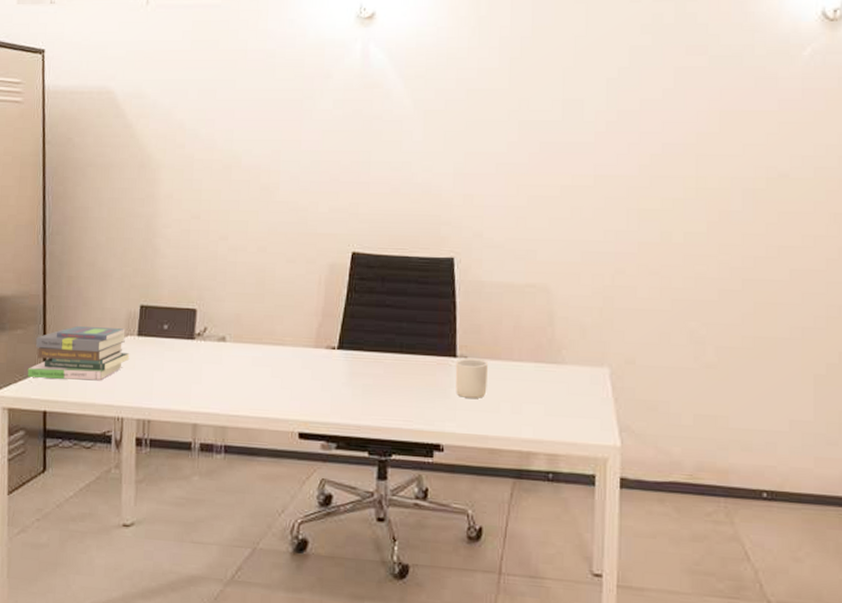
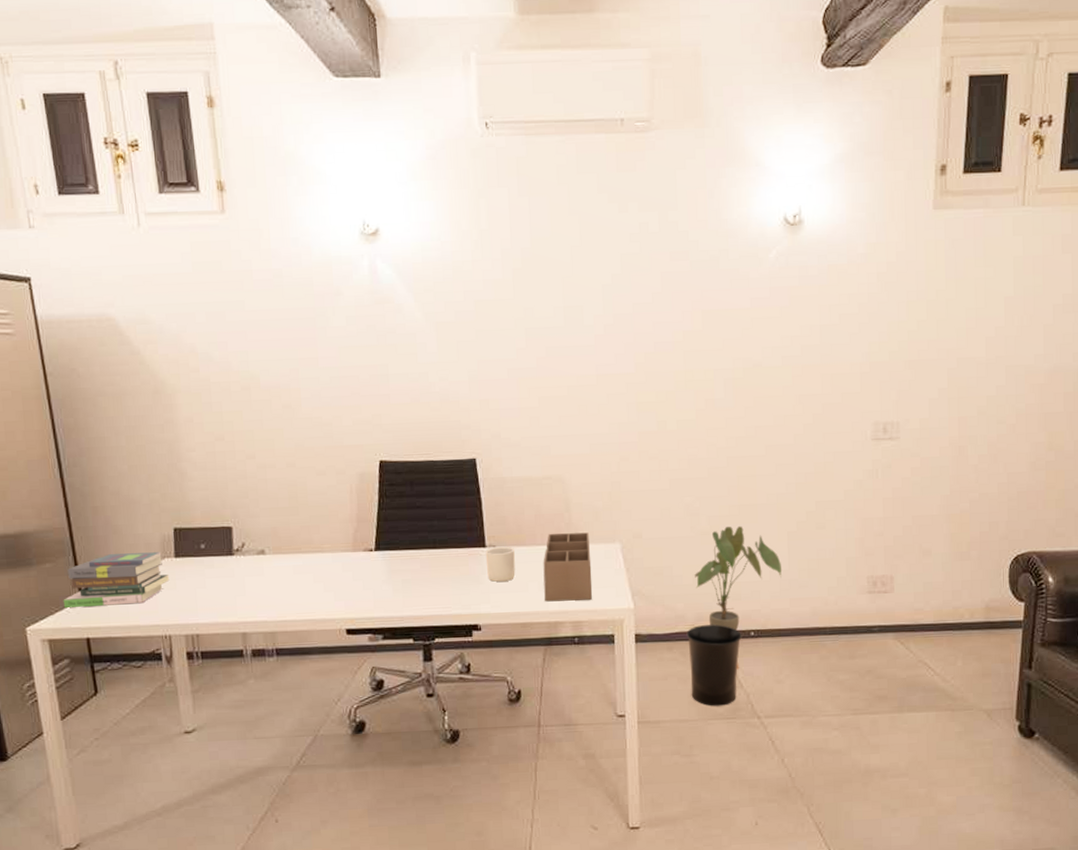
desk organizer: none [518,348,574,431] -> present [543,532,592,602]
waste bin: none [682,476,751,580] -> present [686,624,742,706]
house plant: none [696,361,806,538] -> present [695,526,782,670]

